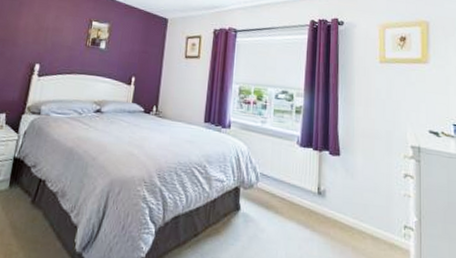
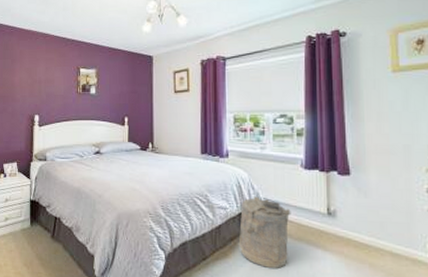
laundry hamper: none [232,170,285,249] -> present [239,196,291,269]

